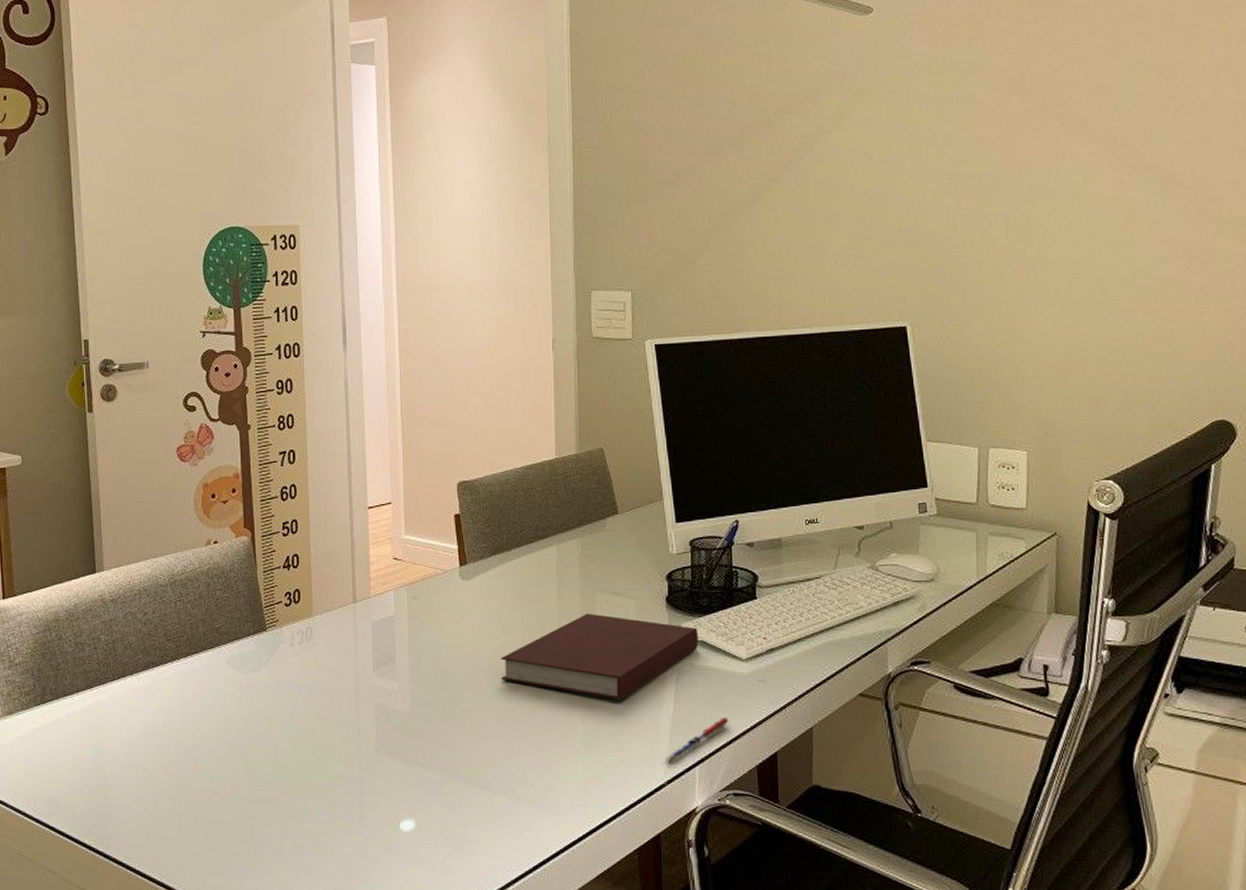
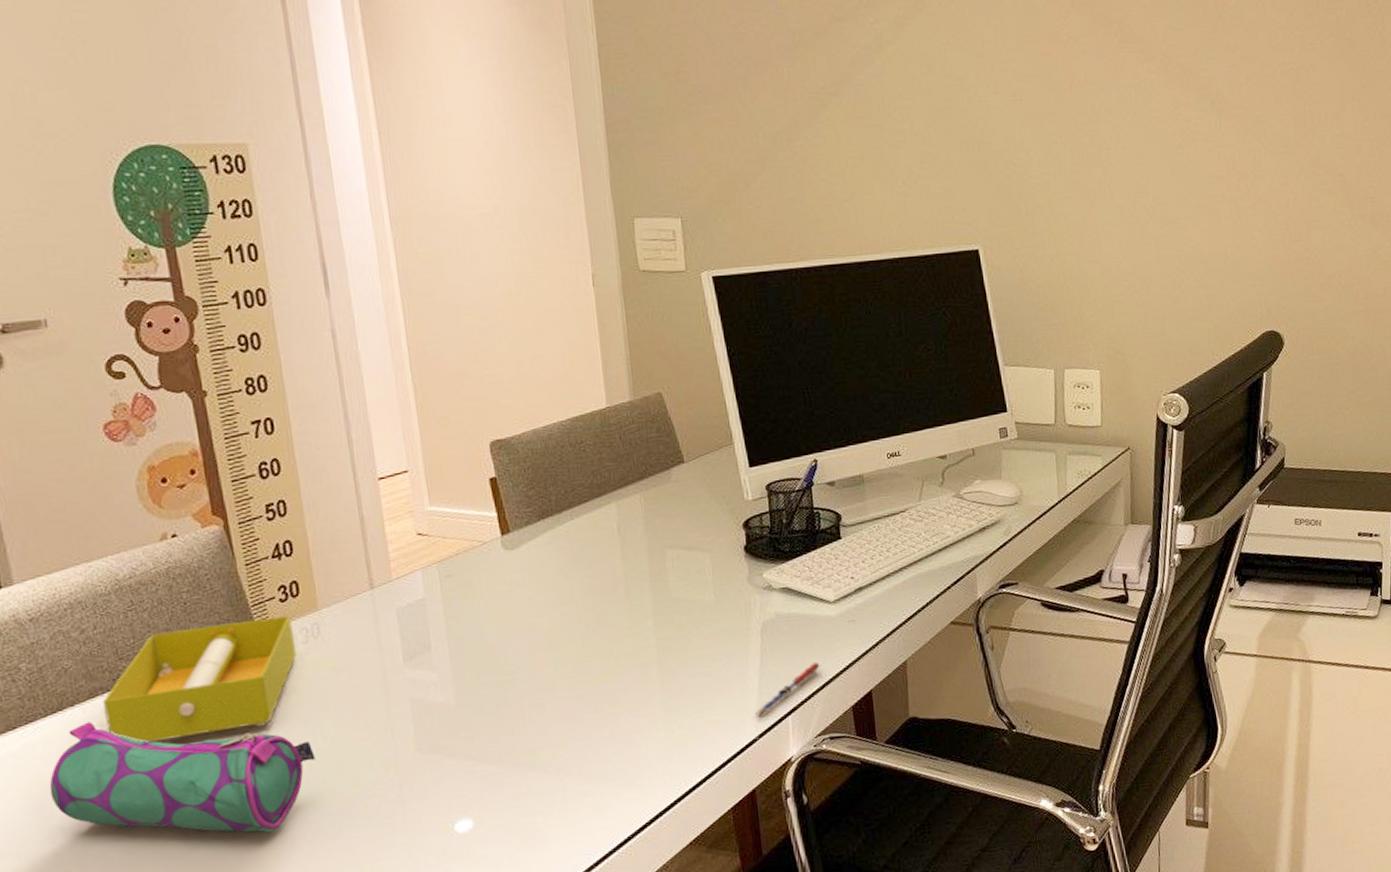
pencil case: none [109,689,298,804] -> present [49,721,315,833]
tissue box: none [153,618,294,714] -> present [103,615,297,743]
notebook: present [501,613,698,699] -> none [560,571,783,660]

